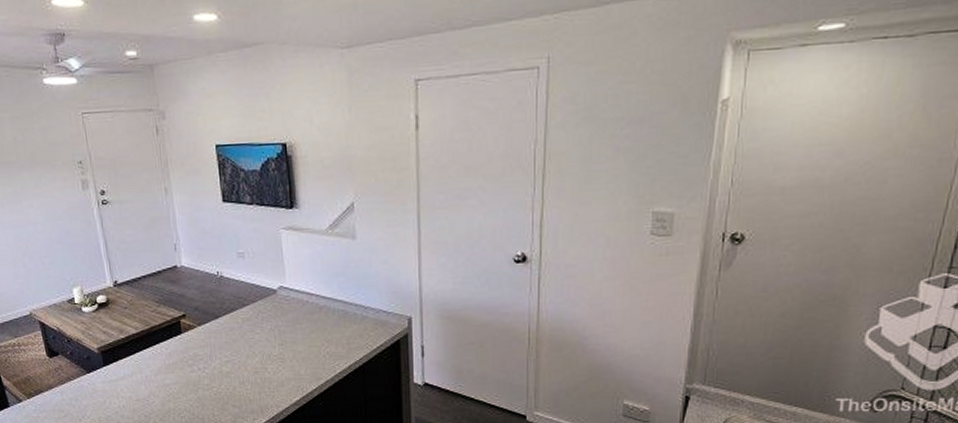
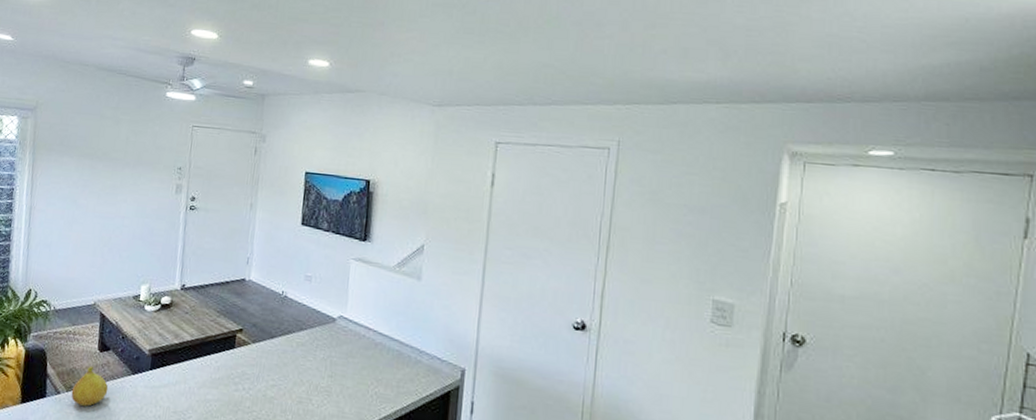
fruit: none [32,372,68,408] -> present [71,365,109,406]

